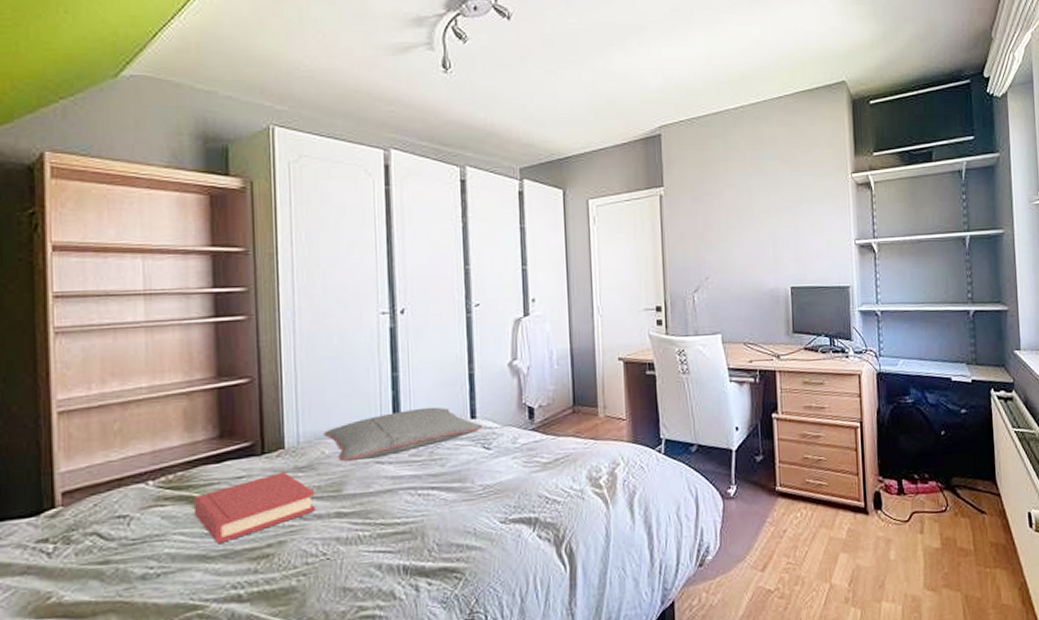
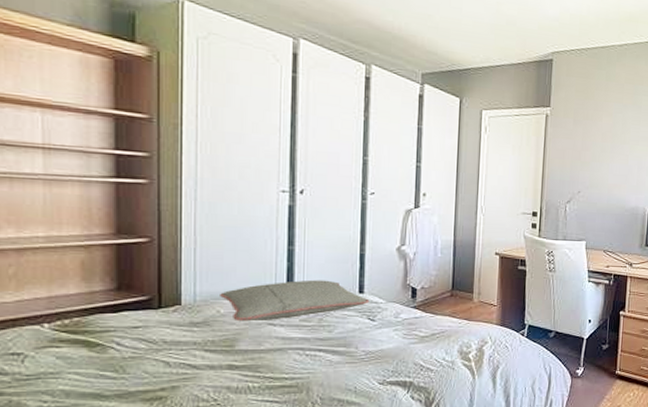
hardback book: present [193,472,315,545] -> none [89,326,208,385]

